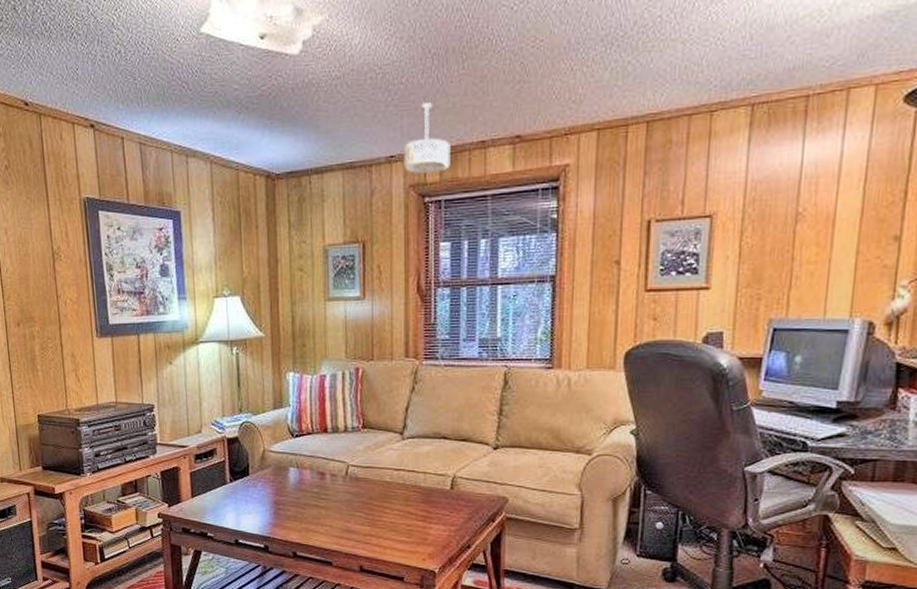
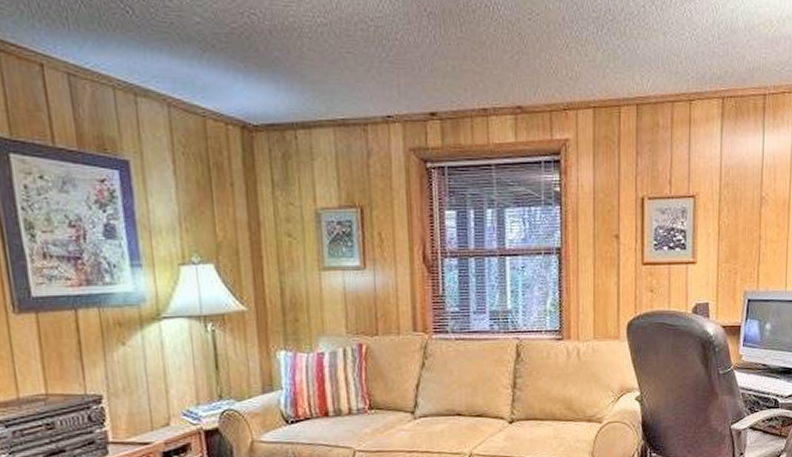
pendant light: present [403,102,450,174] -> none [401,63,452,138]

